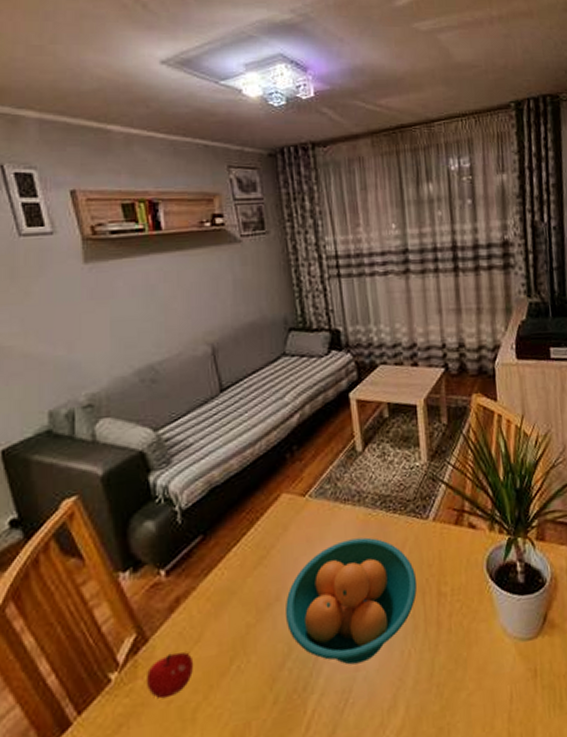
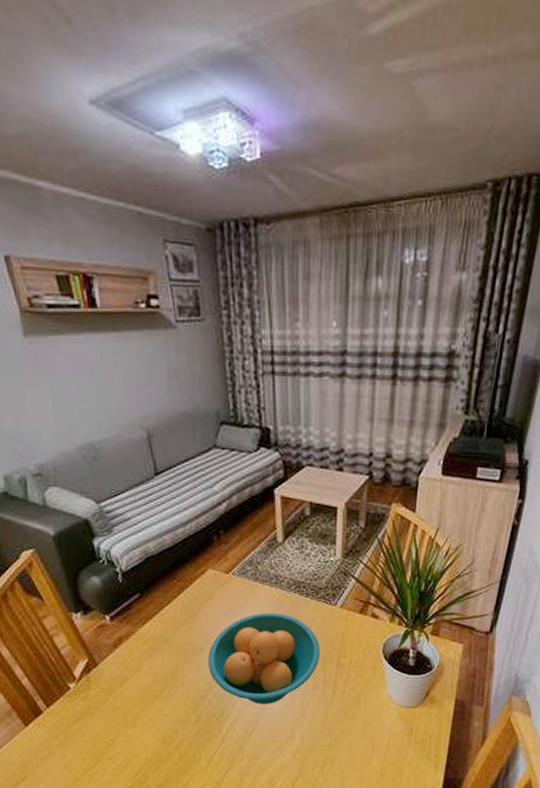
apple: present [145,652,194,699] -> none [97,676,134,706]

